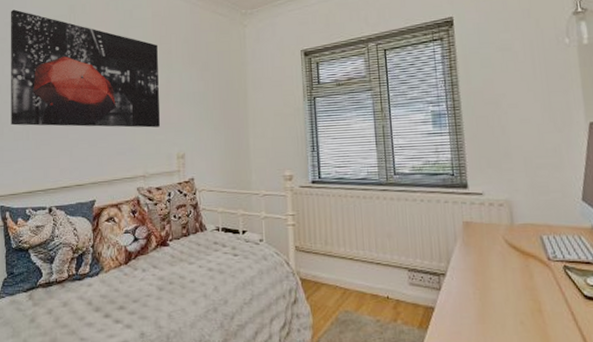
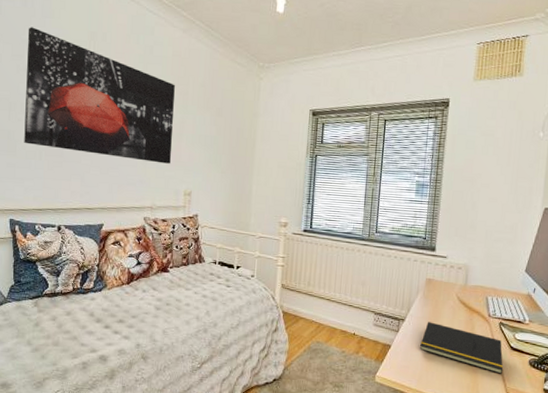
notepad: none [470,274,582,332] -> present [420,322,504,374]

